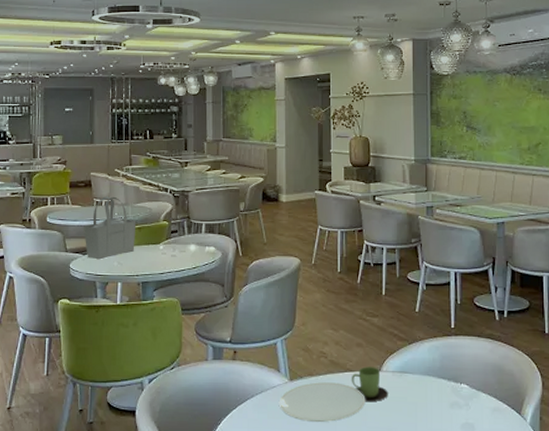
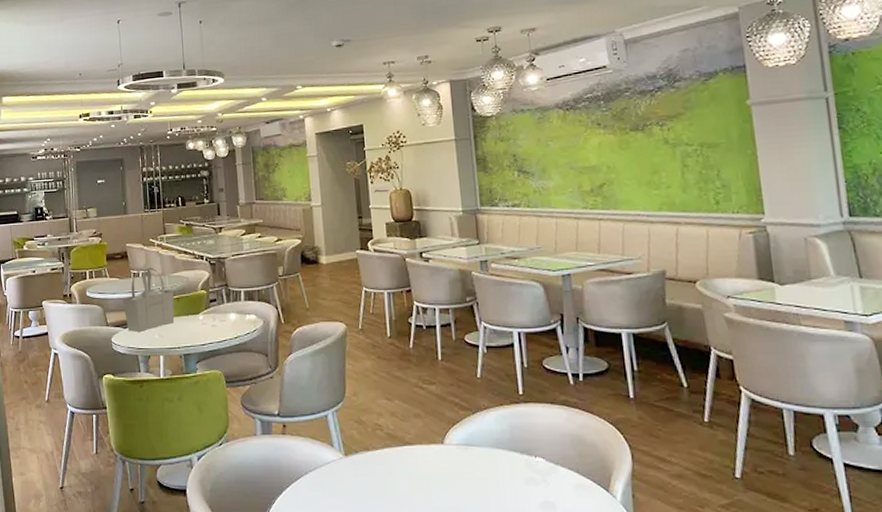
plate: present [278,382,366,423] -> none [334,457,429,502]
cup: present [351,367,388,401] -> none [411,439,454,478]

